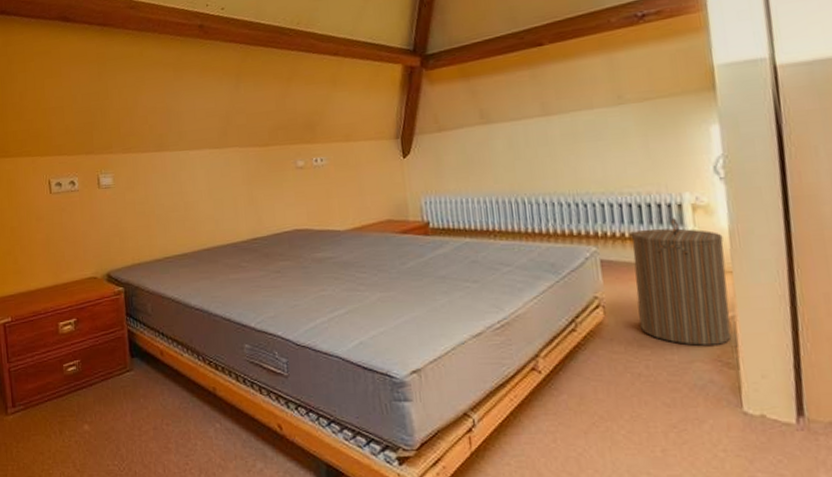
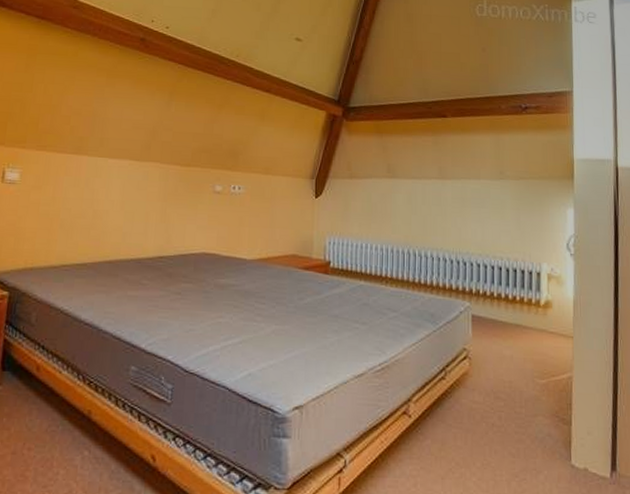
laundry hamper: present [632,218,732,346] -> none [497,284,569,402]

